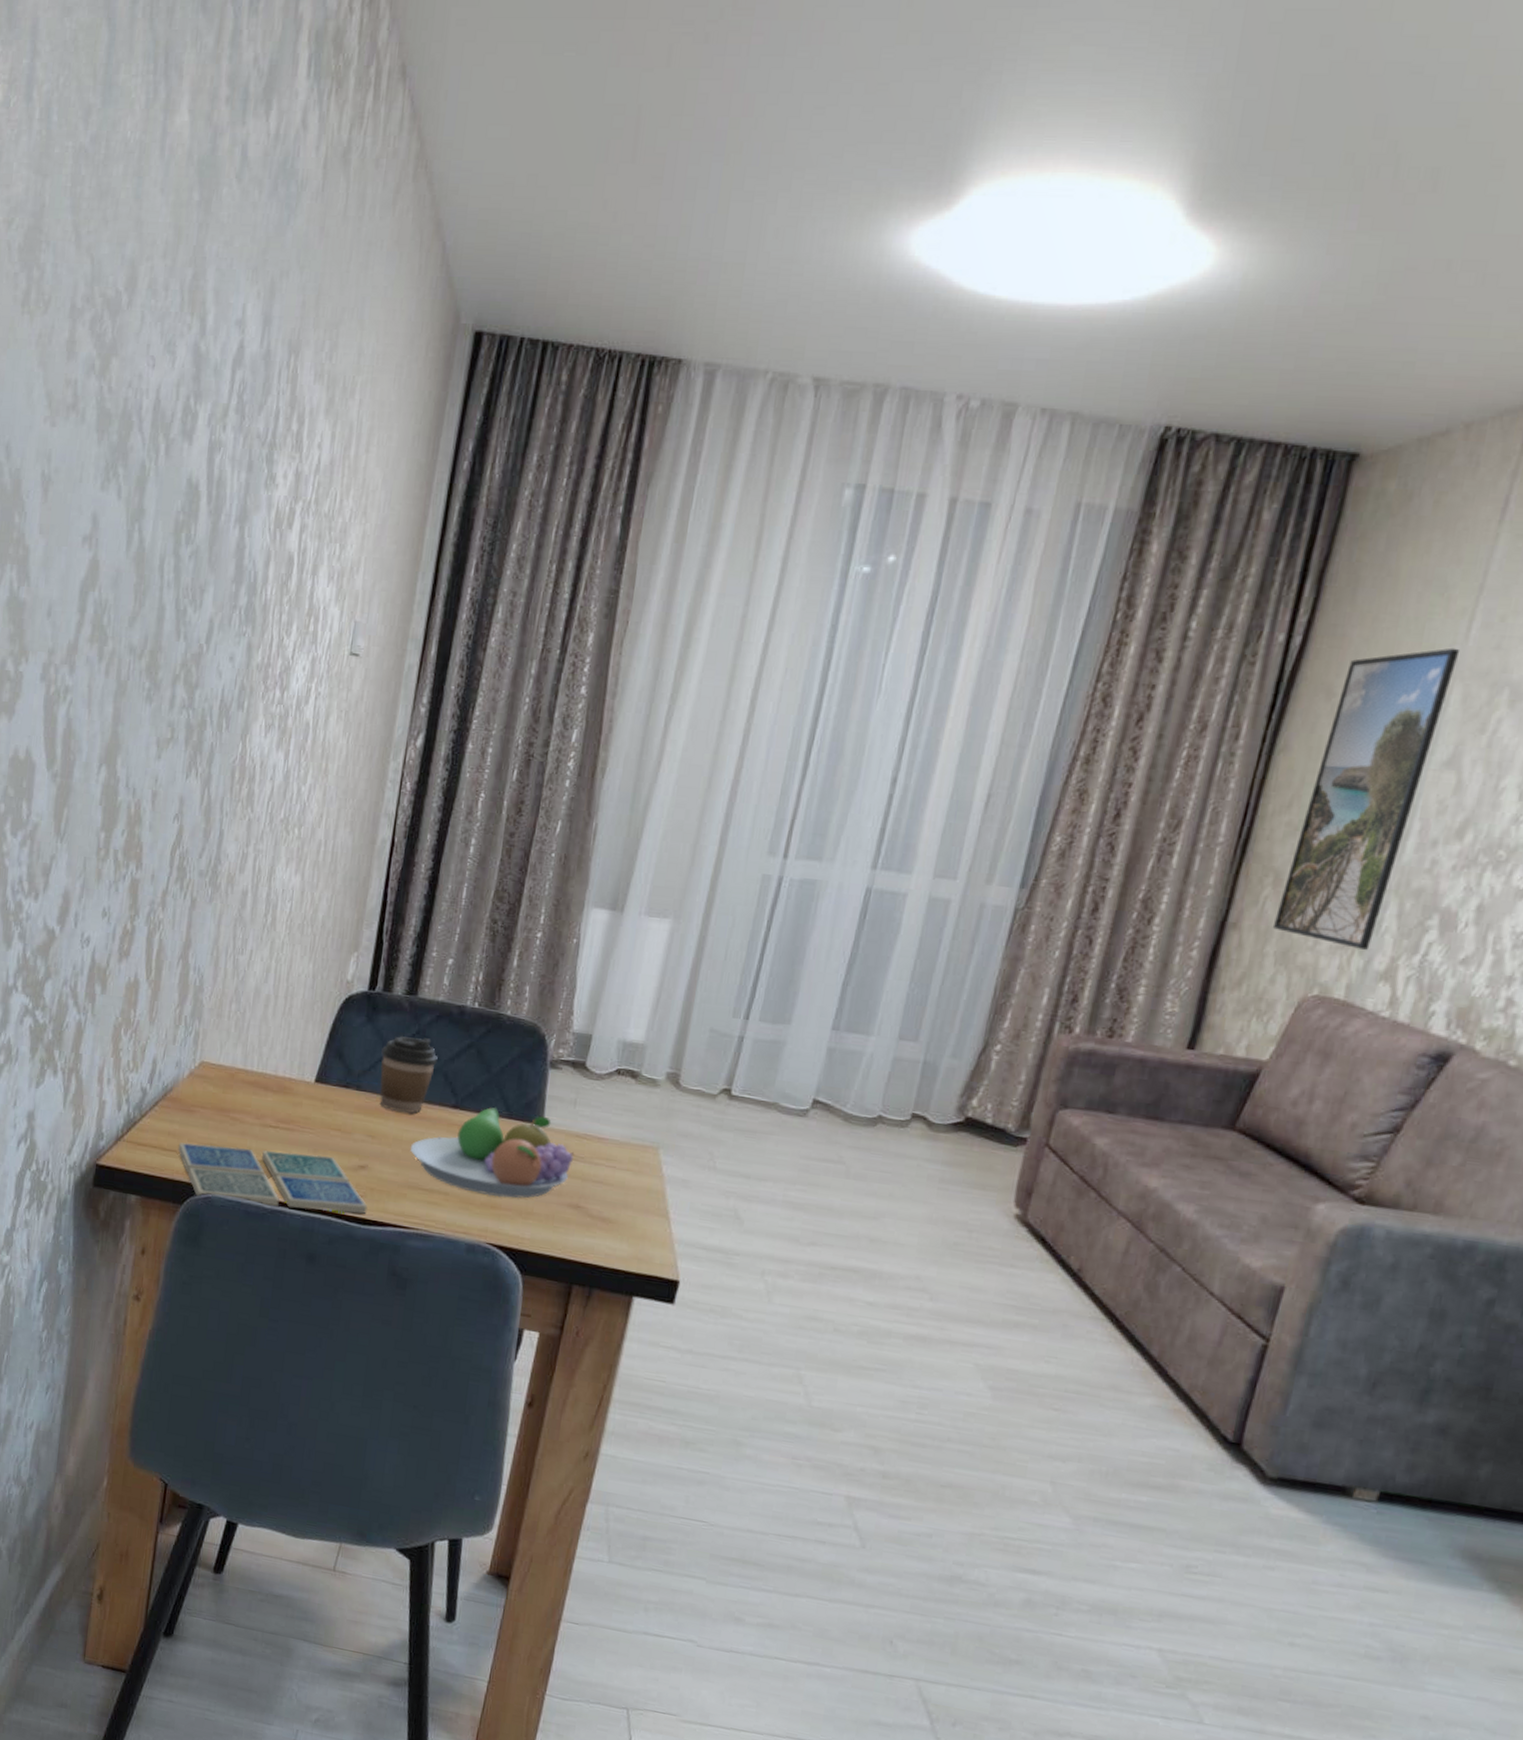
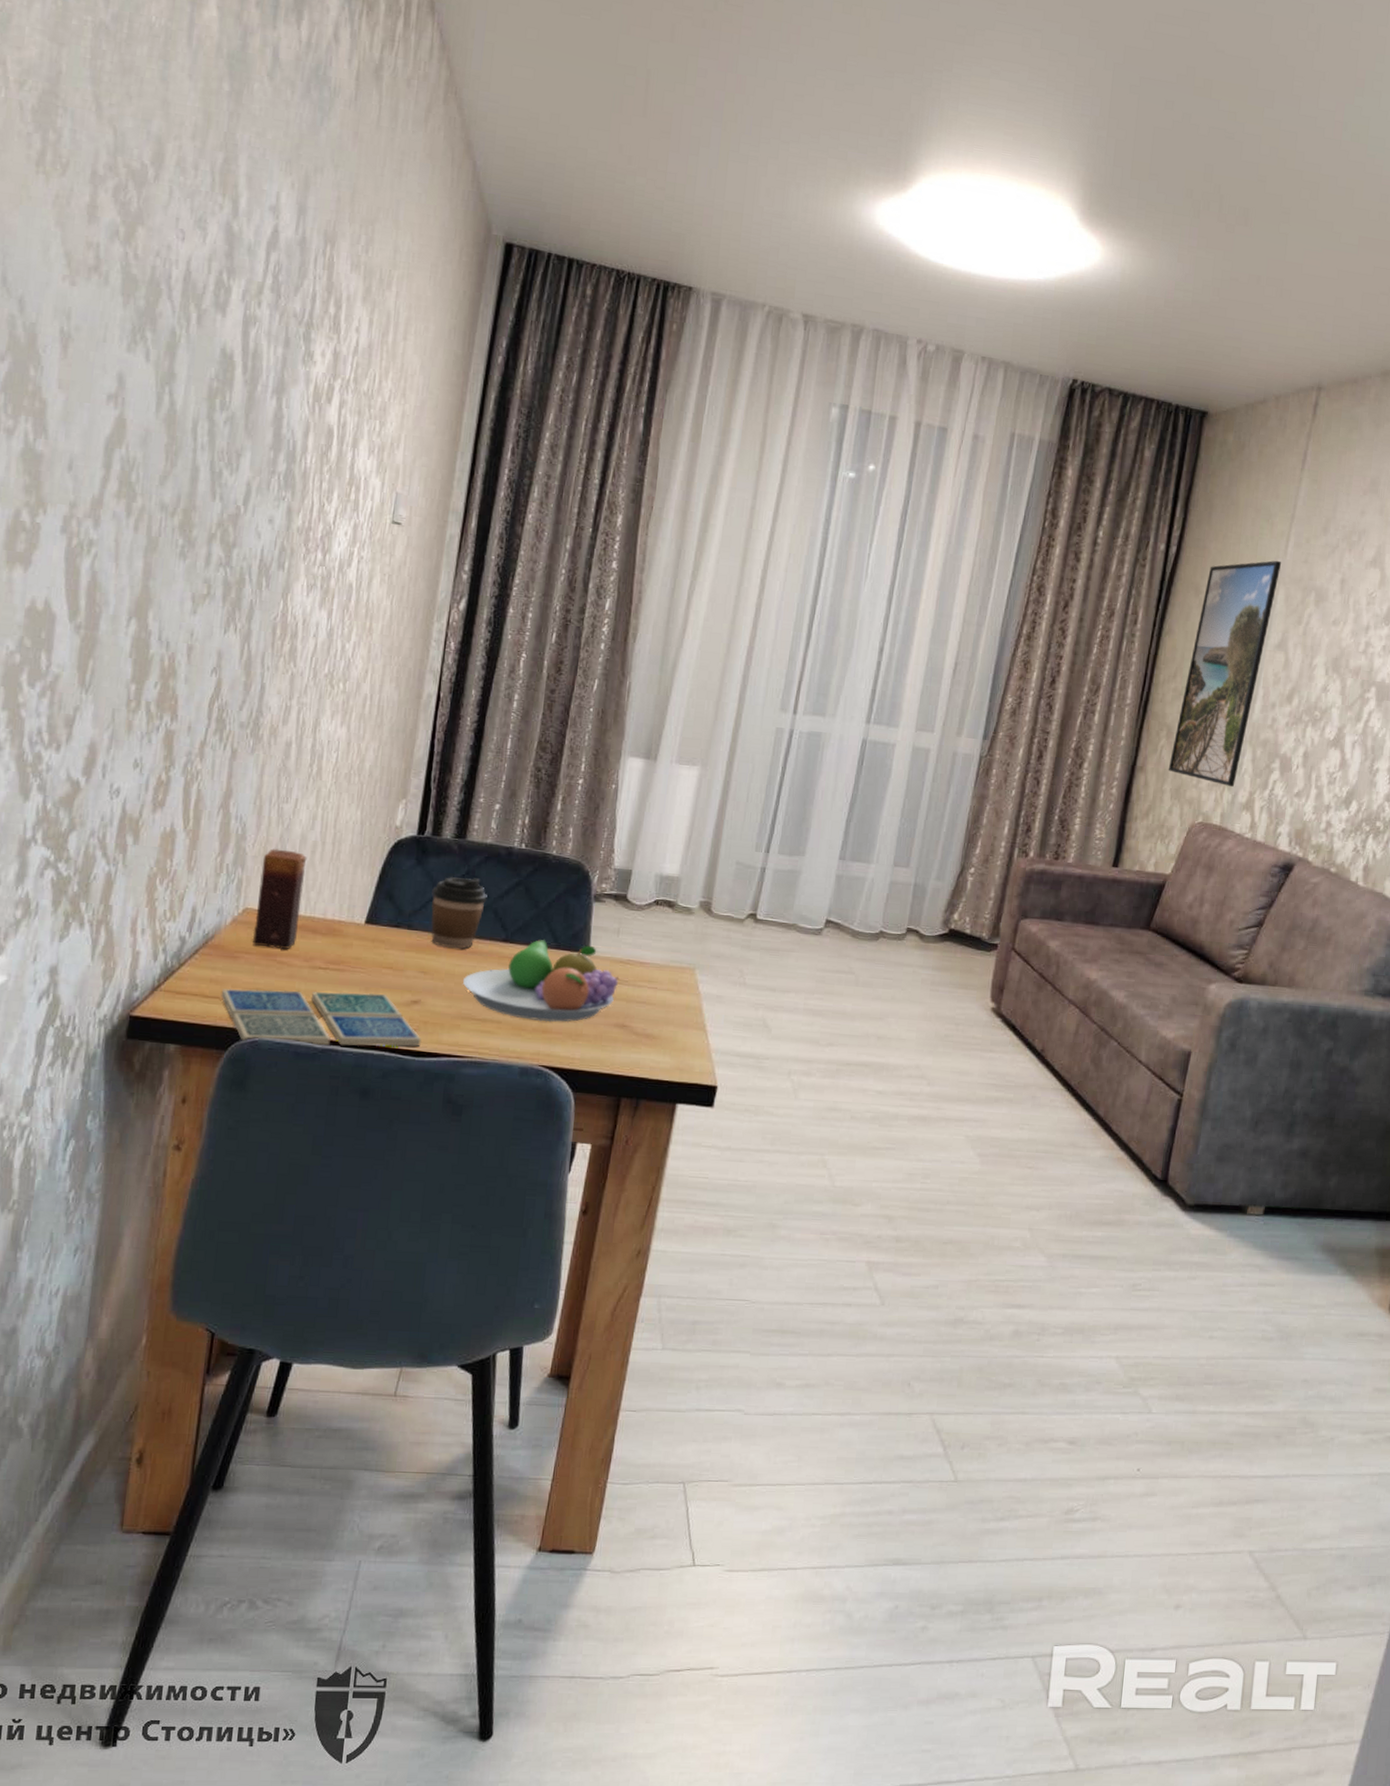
candle: none [207,1001,260,1105] -> present [252,848,307,949]

